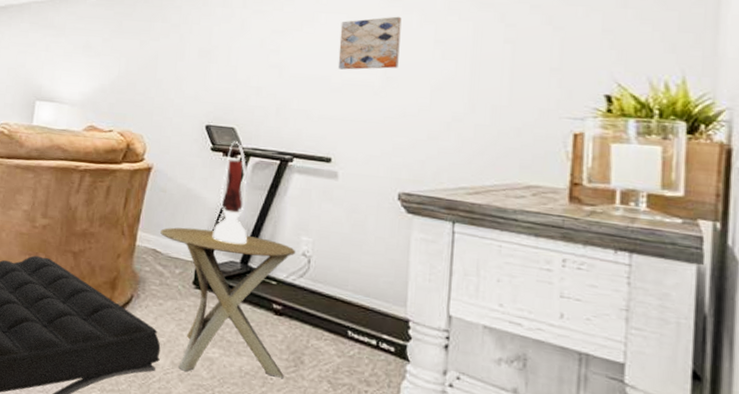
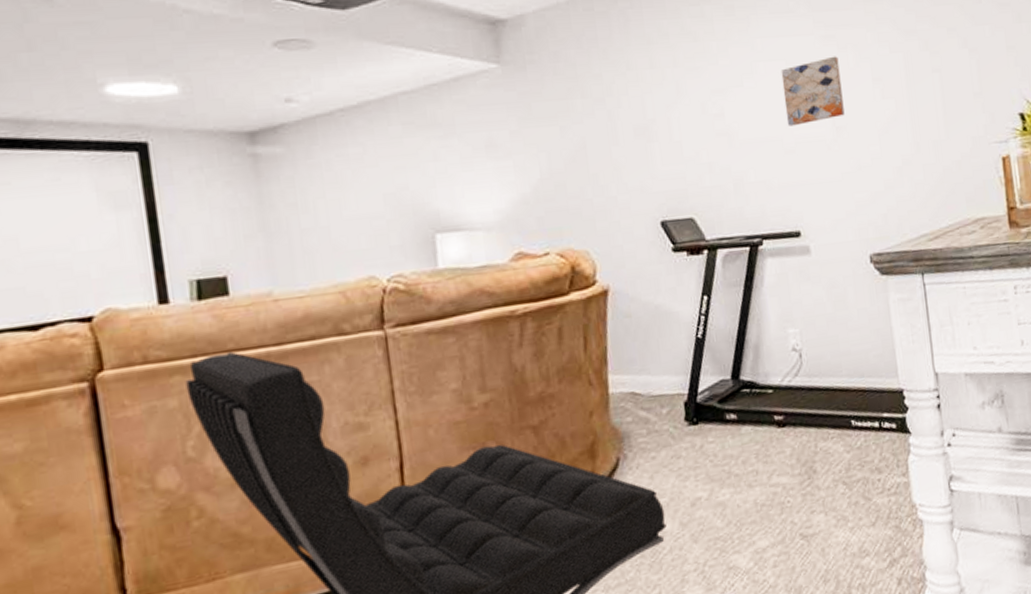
side table: present [160,227,296,378] -> none [635,342,800,529]
table lamp: present [212,141,247,245] -> none [692,234,733,360]

